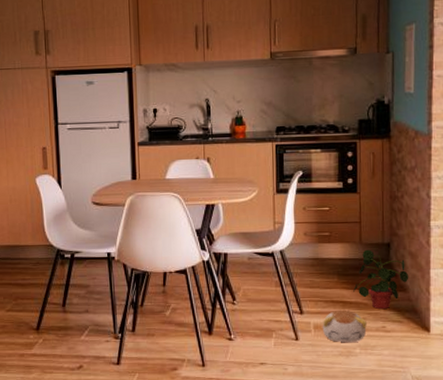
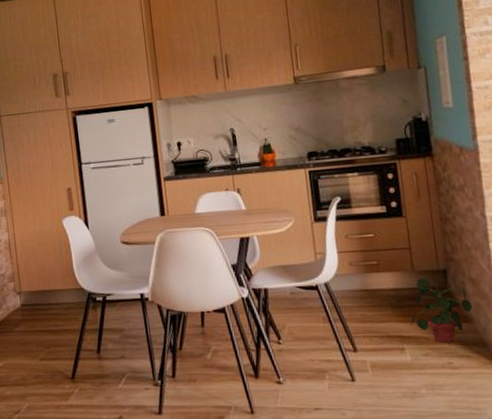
plush toy: present [322,309,368,342] -> none [380,345,432,382]

